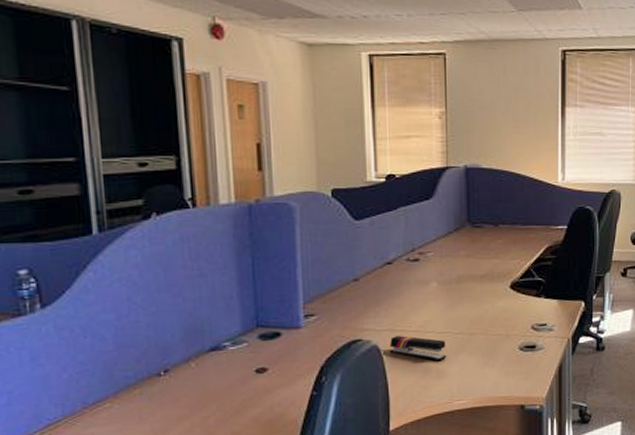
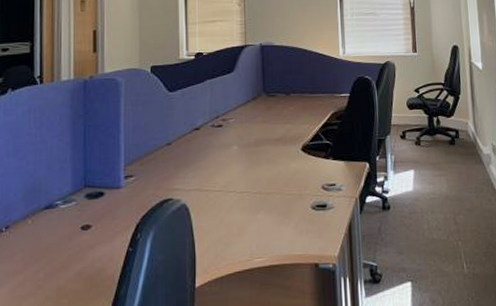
stapler: present [389,335,447,362] -> none [196,195,247,220]

